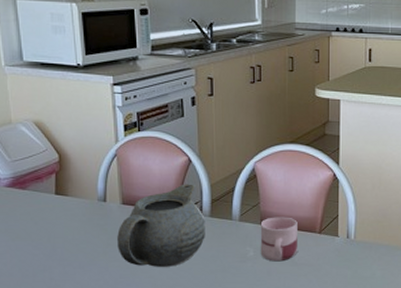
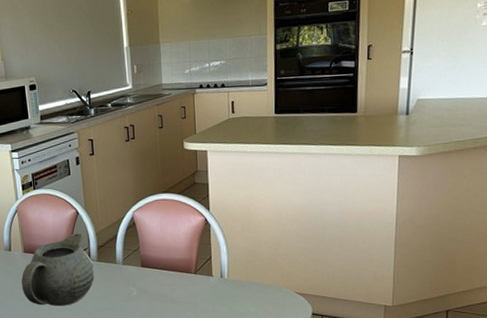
mug: present [260,217,298,262] -> none [141,259,176,300]

